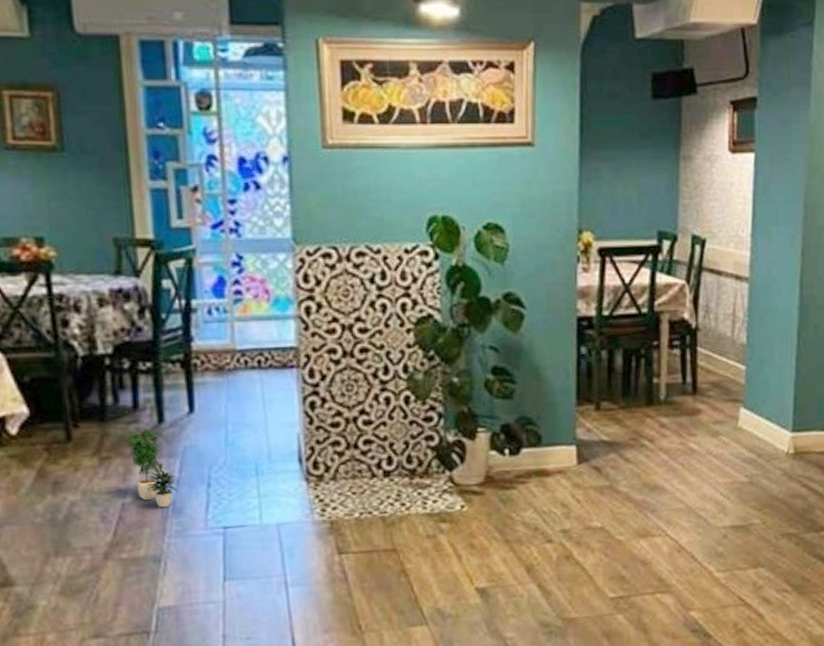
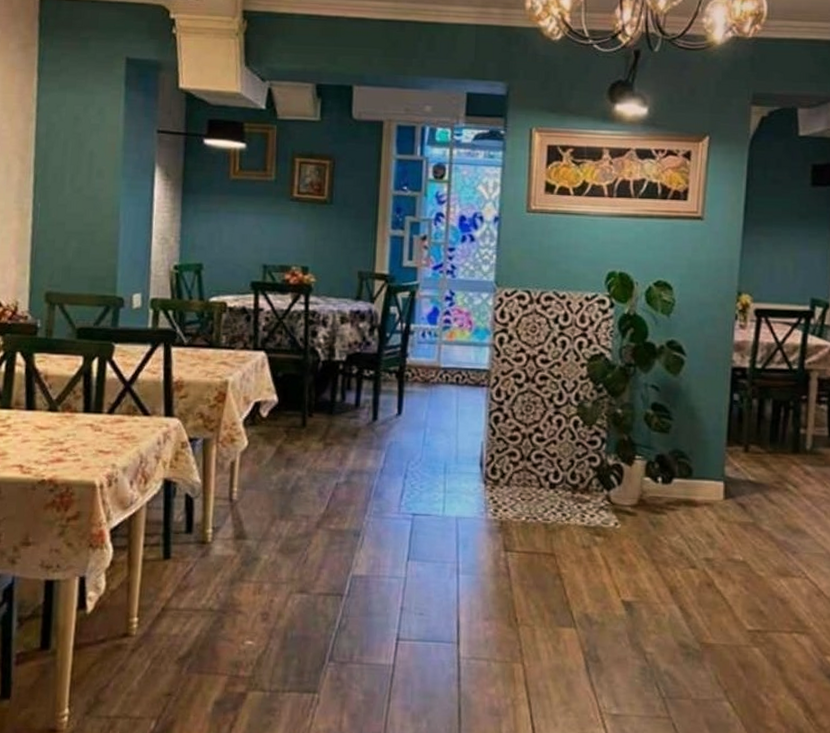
potted plant: present [125,426,178,508] -> none [346,421,381,491]

